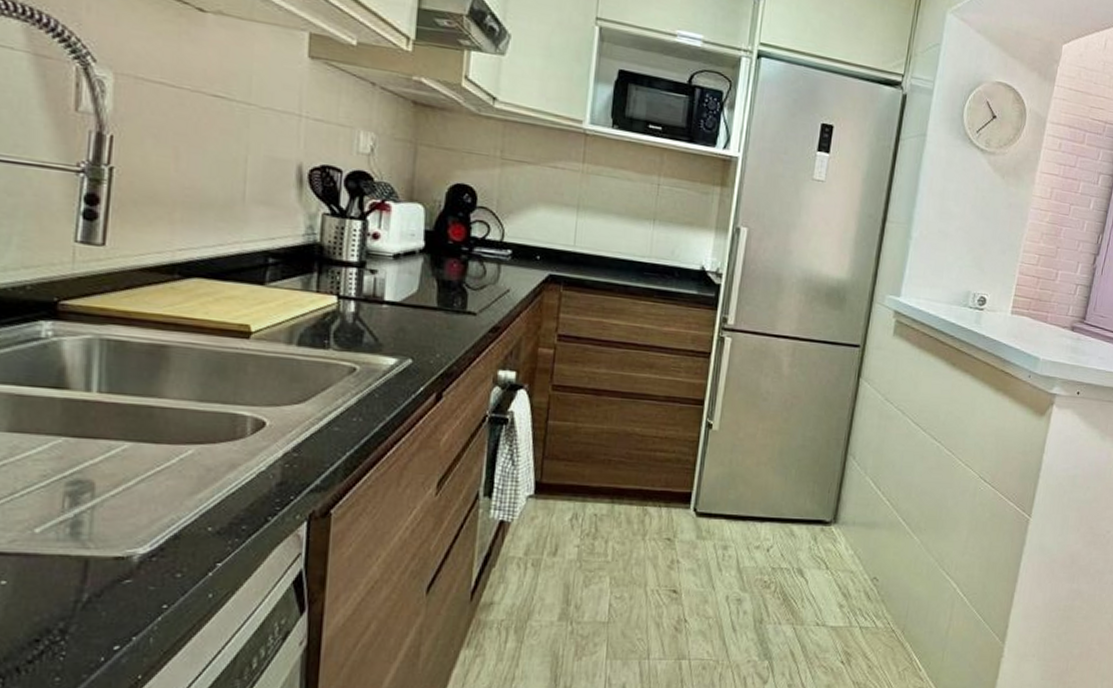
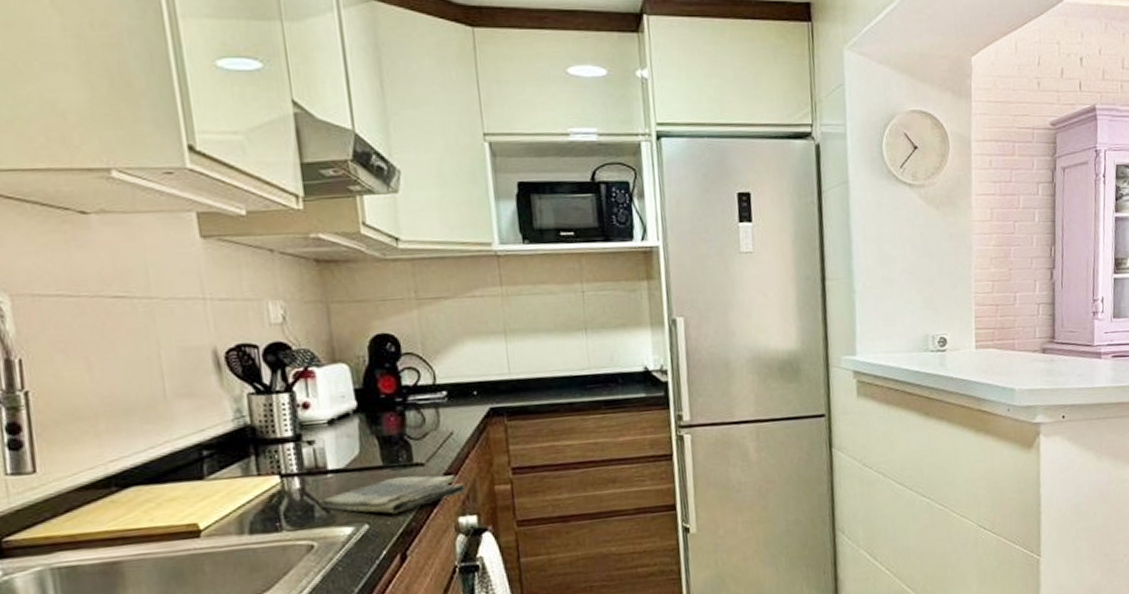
dish towel: none [370,320,512,355] -> present [320,475,467,514]

